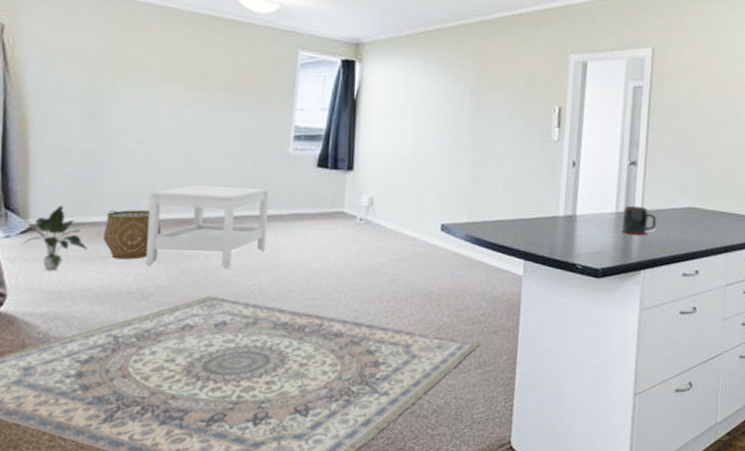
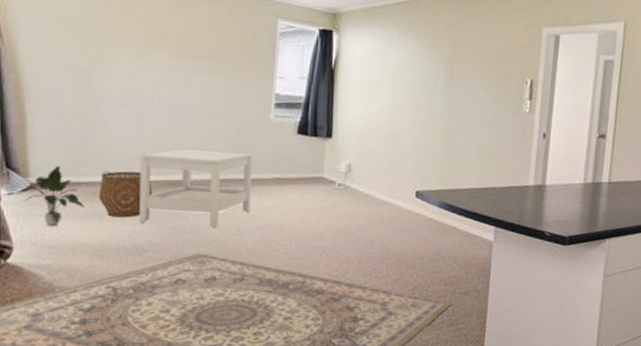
mug: present [622,205,657,235] -> none [589,176,623,205]

